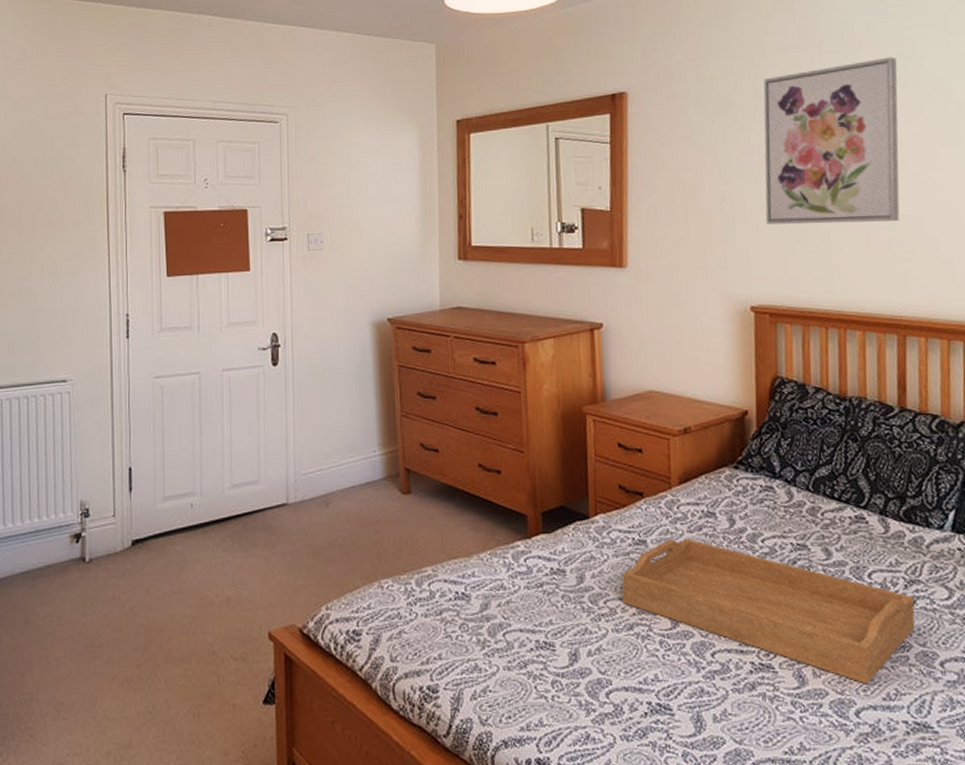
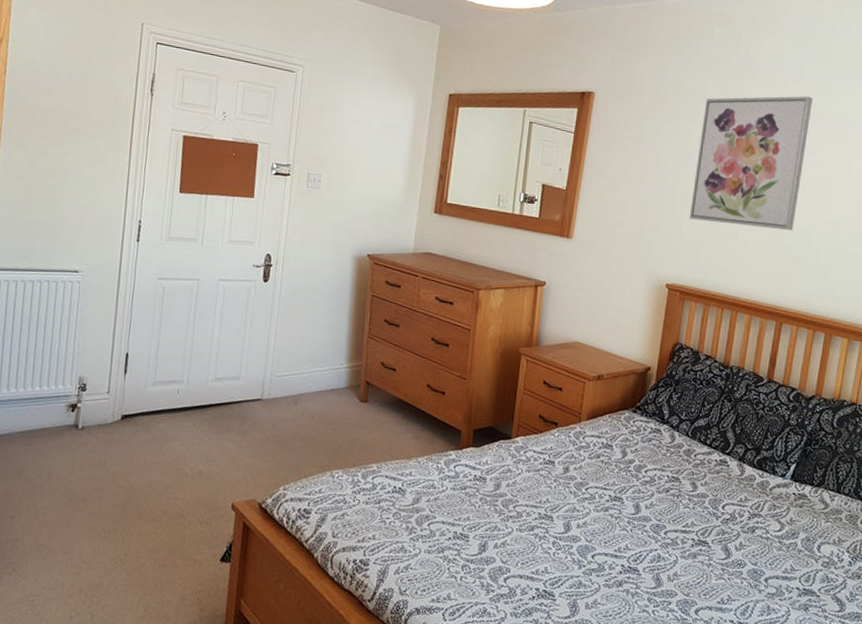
serving tray: present [621,538,915,685] -> none [528,462,754,591]

